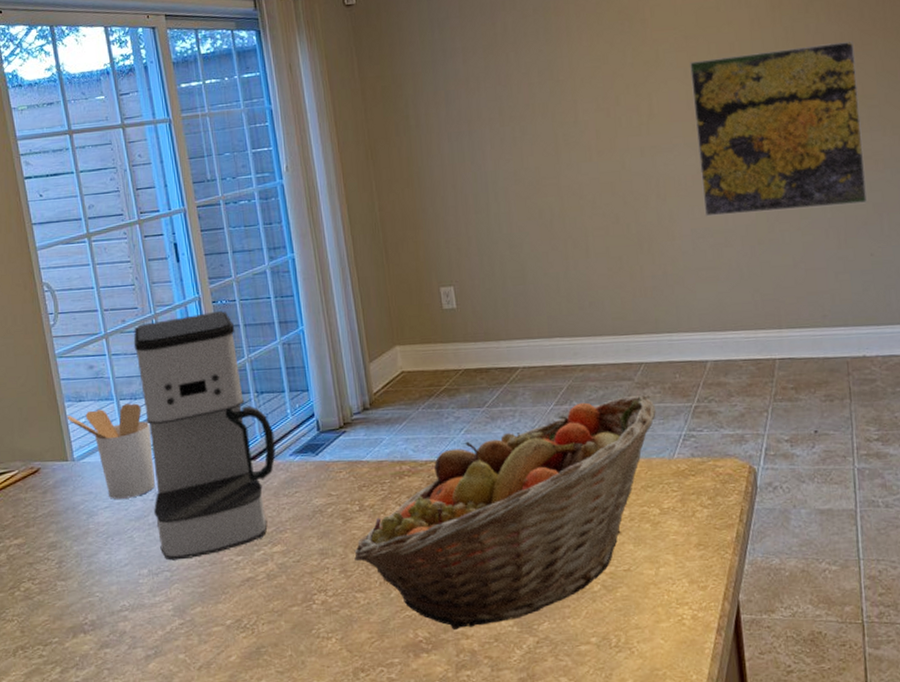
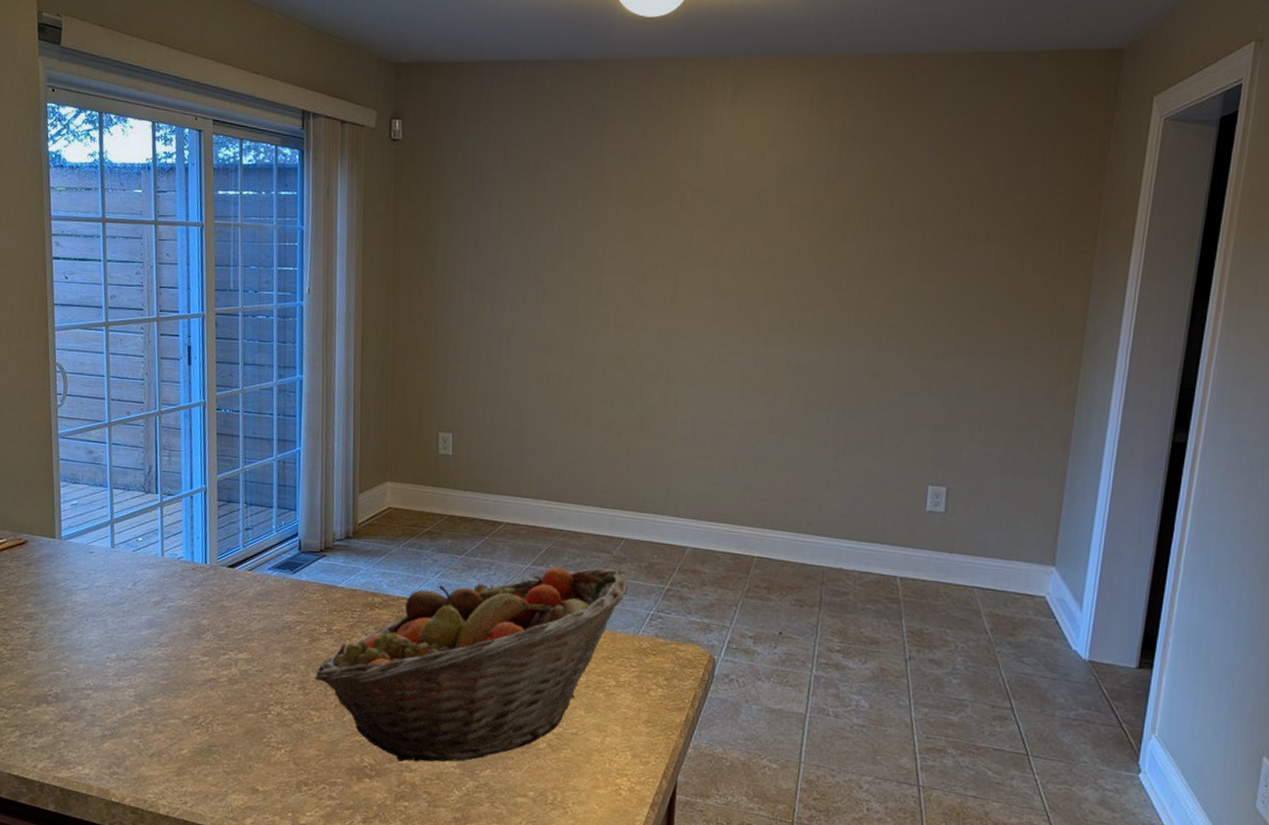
utensil holder: present [66,403,155,499] -> none [60,493,139,584]
coffee maker: present [133,310,276,561] -> none [130,418,257,651]
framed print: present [690,40,868,217] -> none [709,251,887,420]

